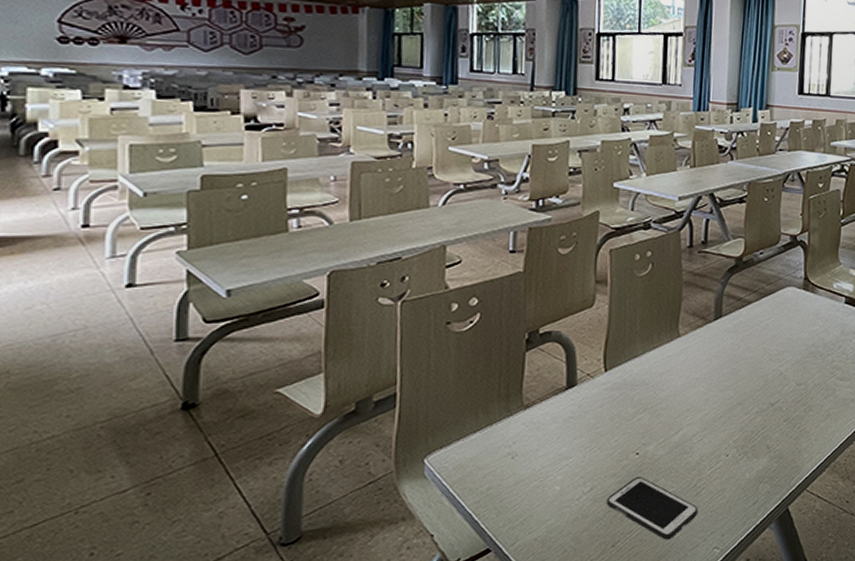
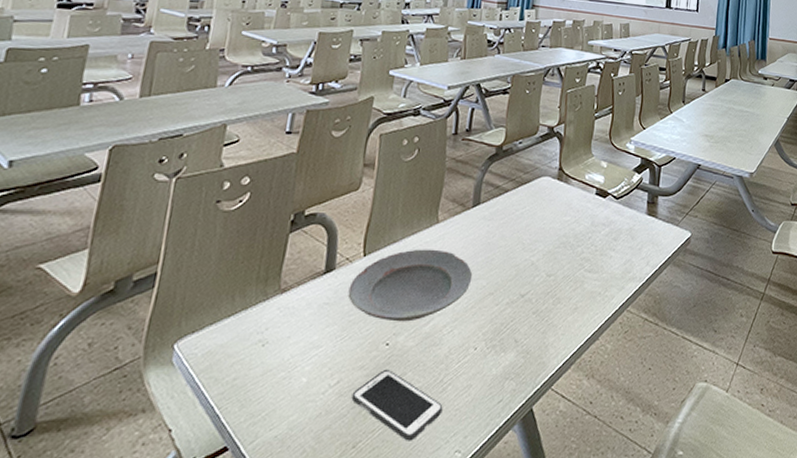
plate: none [592,362,719,433] -> present [348,249,473,322]

